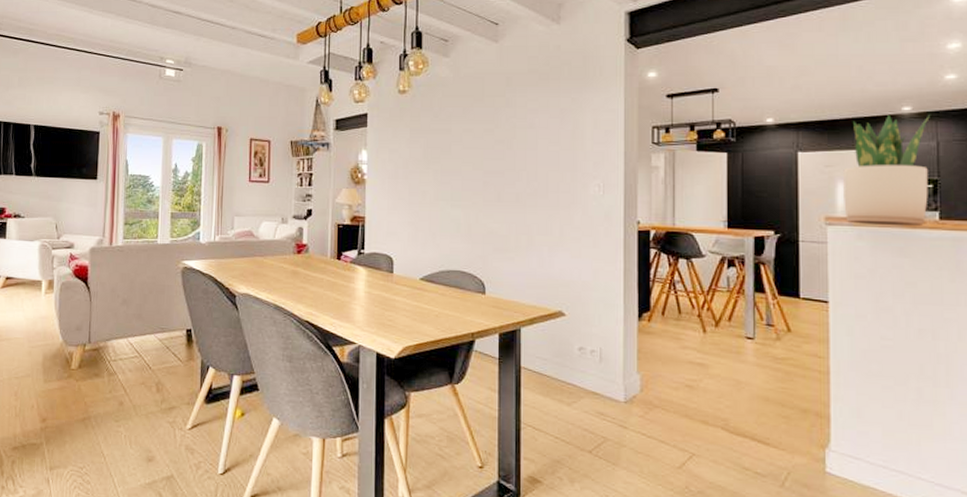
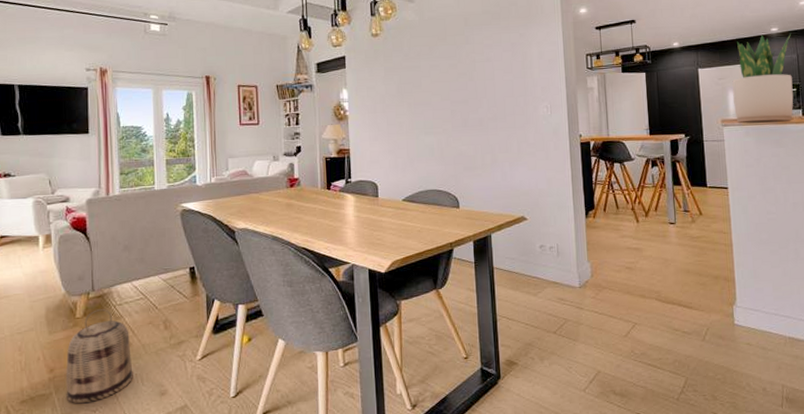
basket: none [55,363,122,459] -> present [65,309,133,404]

